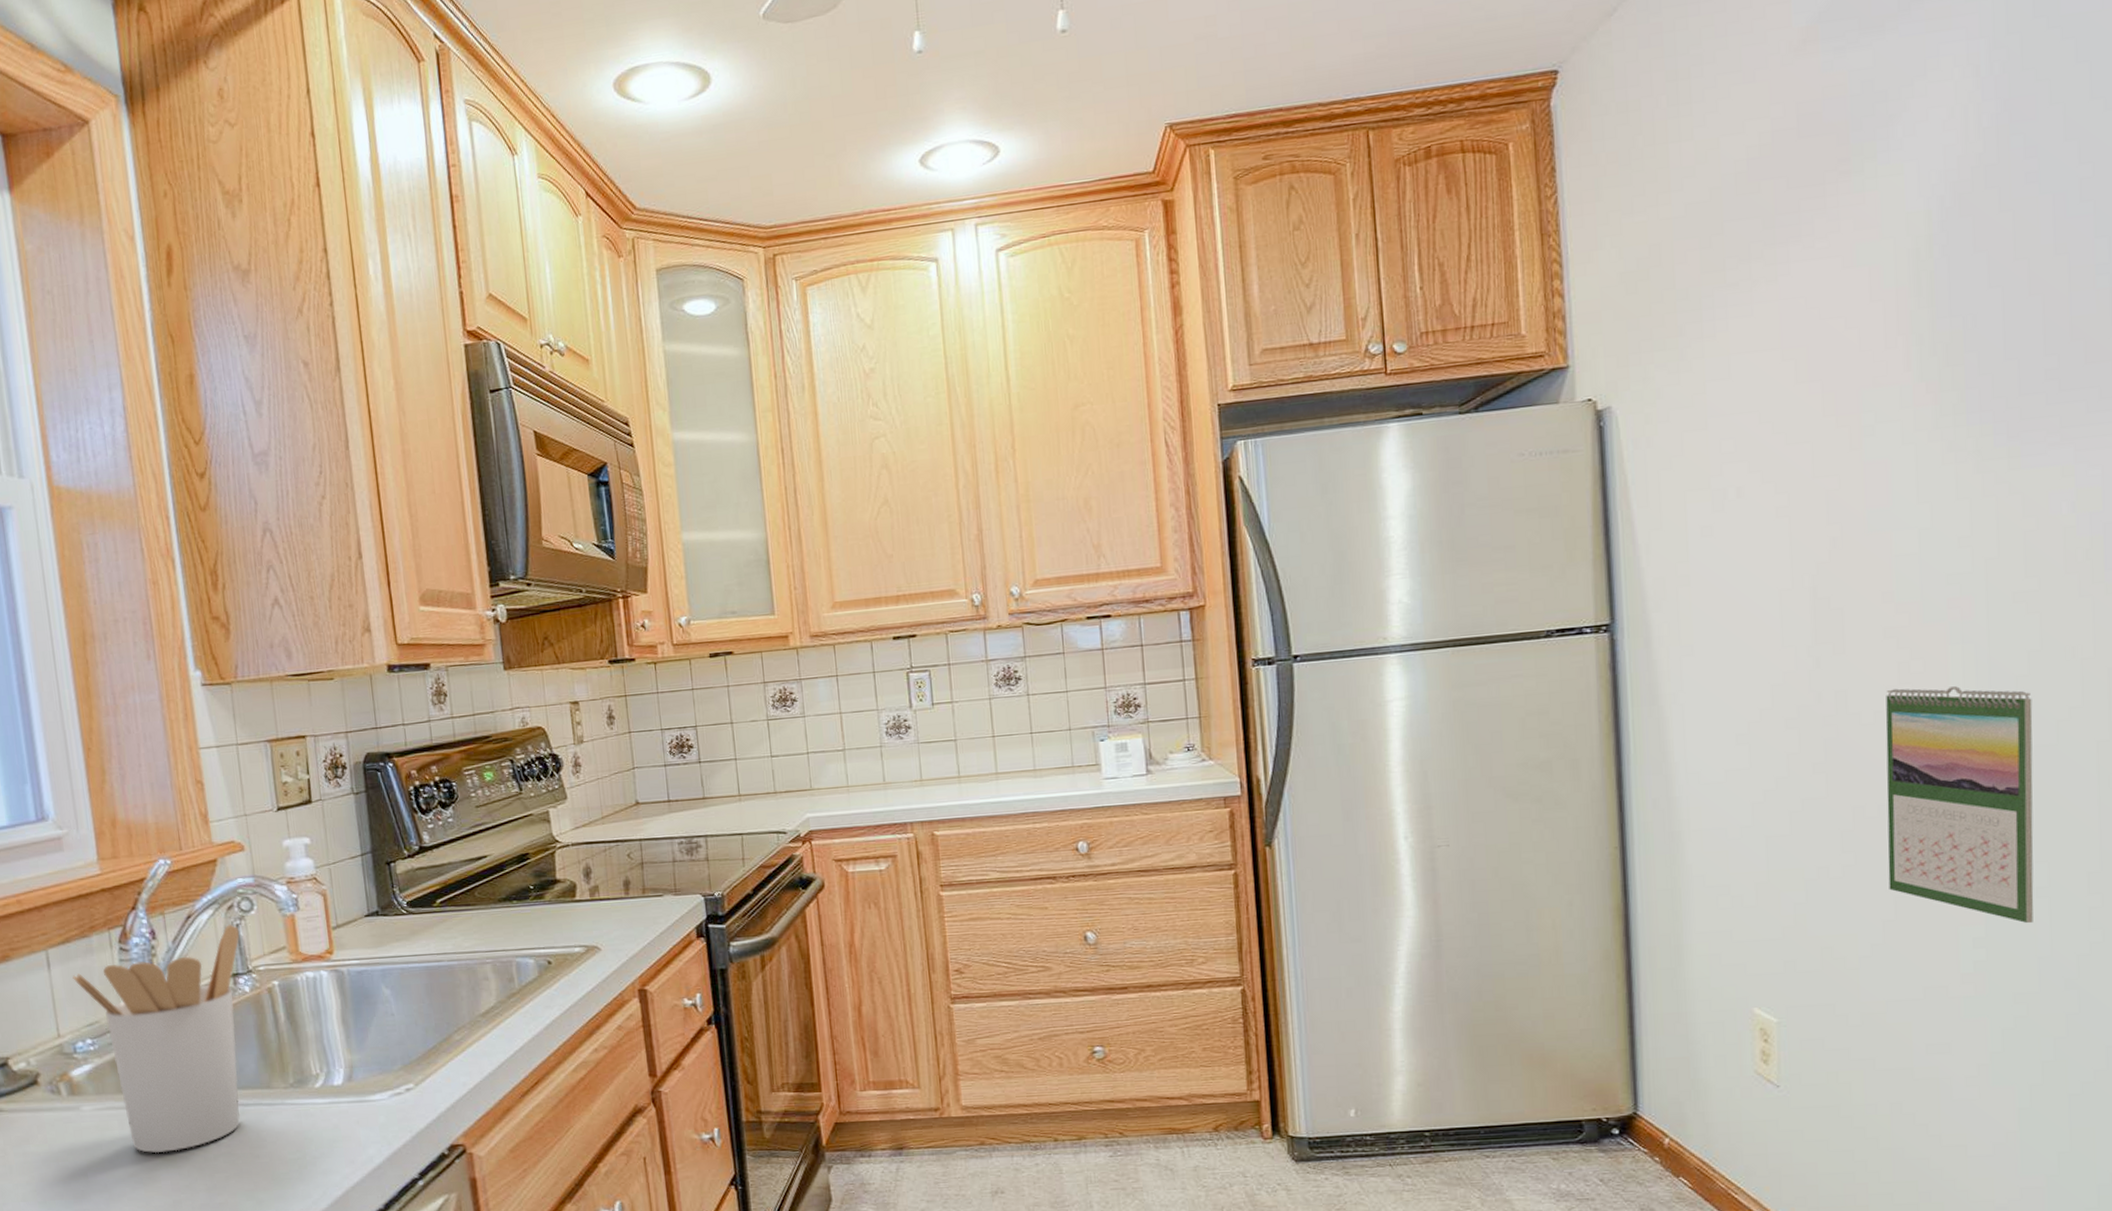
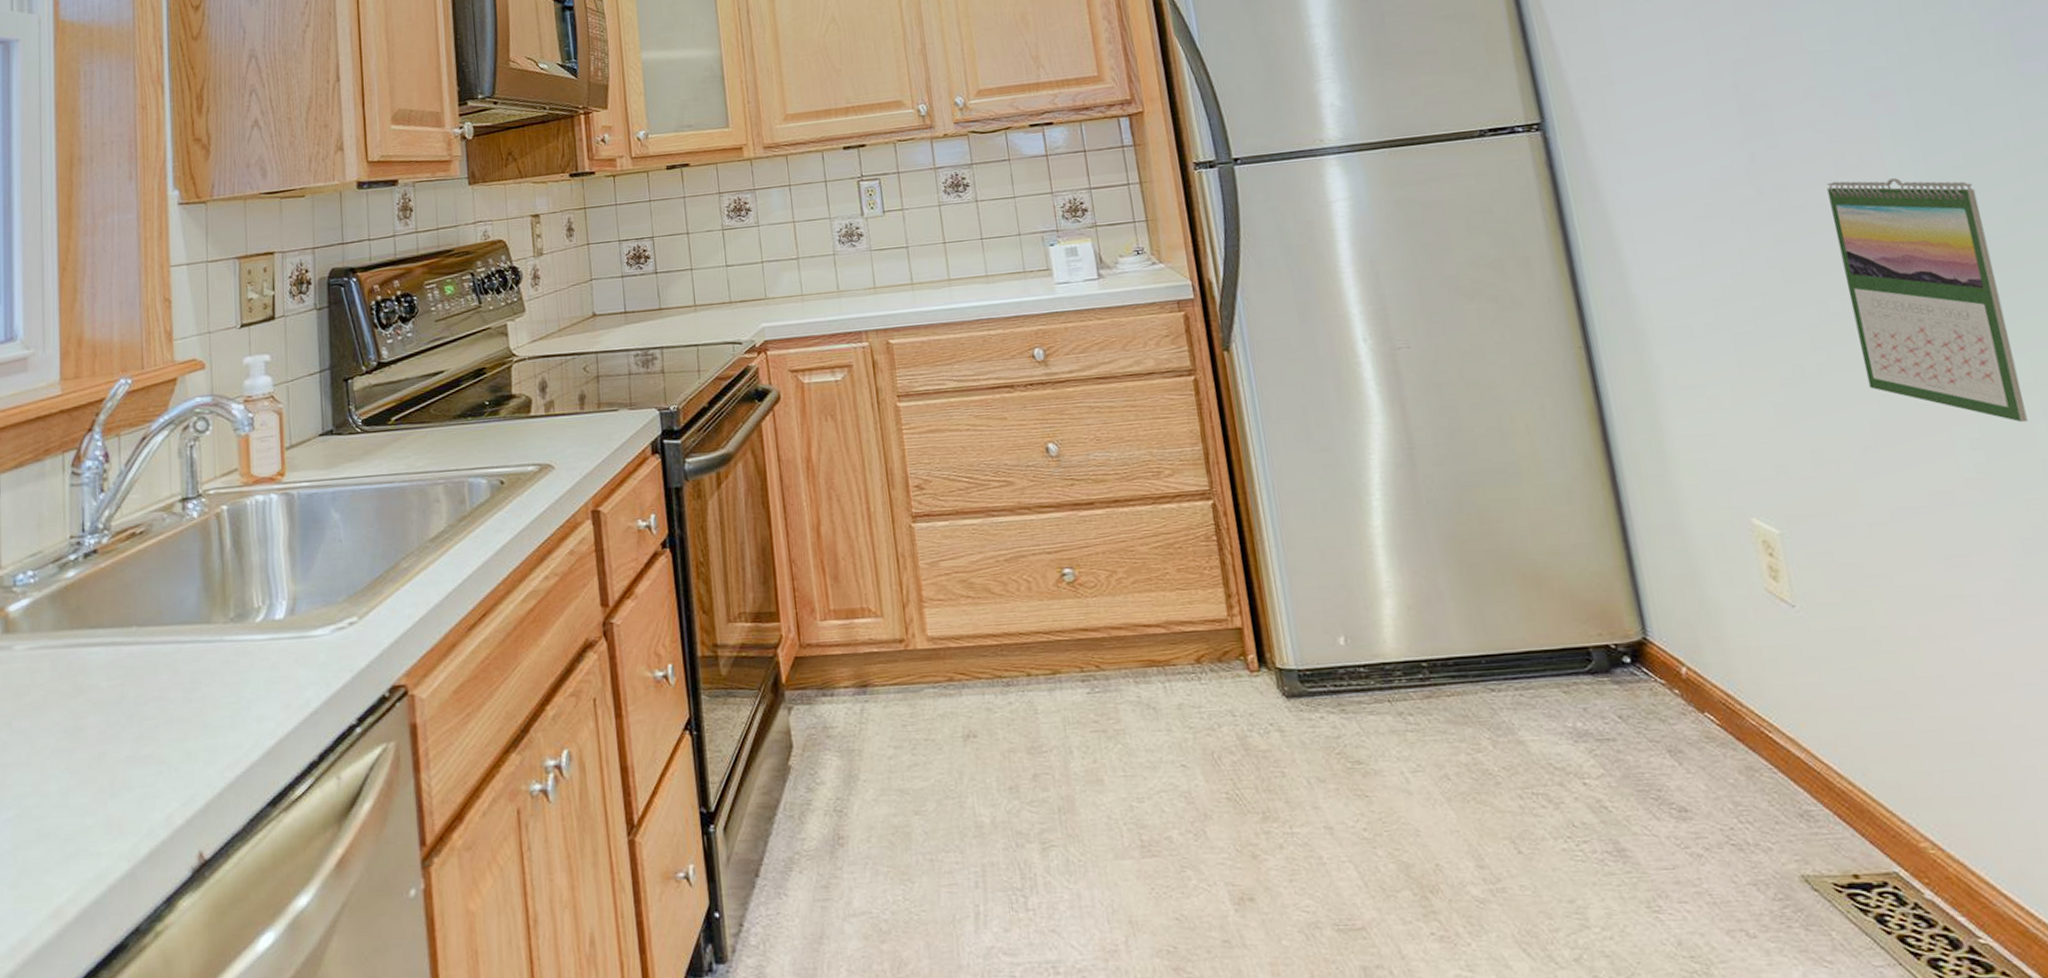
utensil holder: present [72,924,241,1154] -> none [21,445,193,699]

